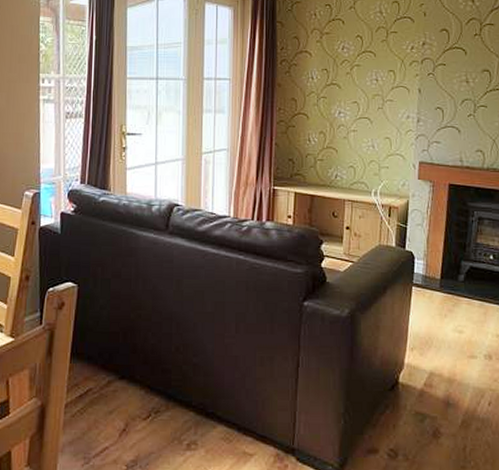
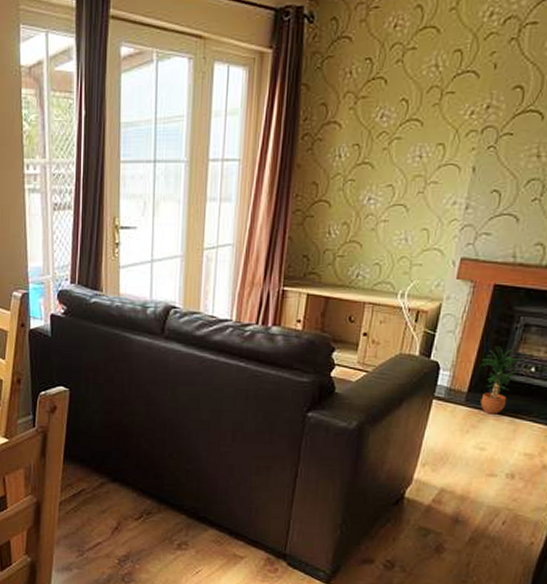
potted plant: none [447,237,479,299] -> present [480,346,519,414]

